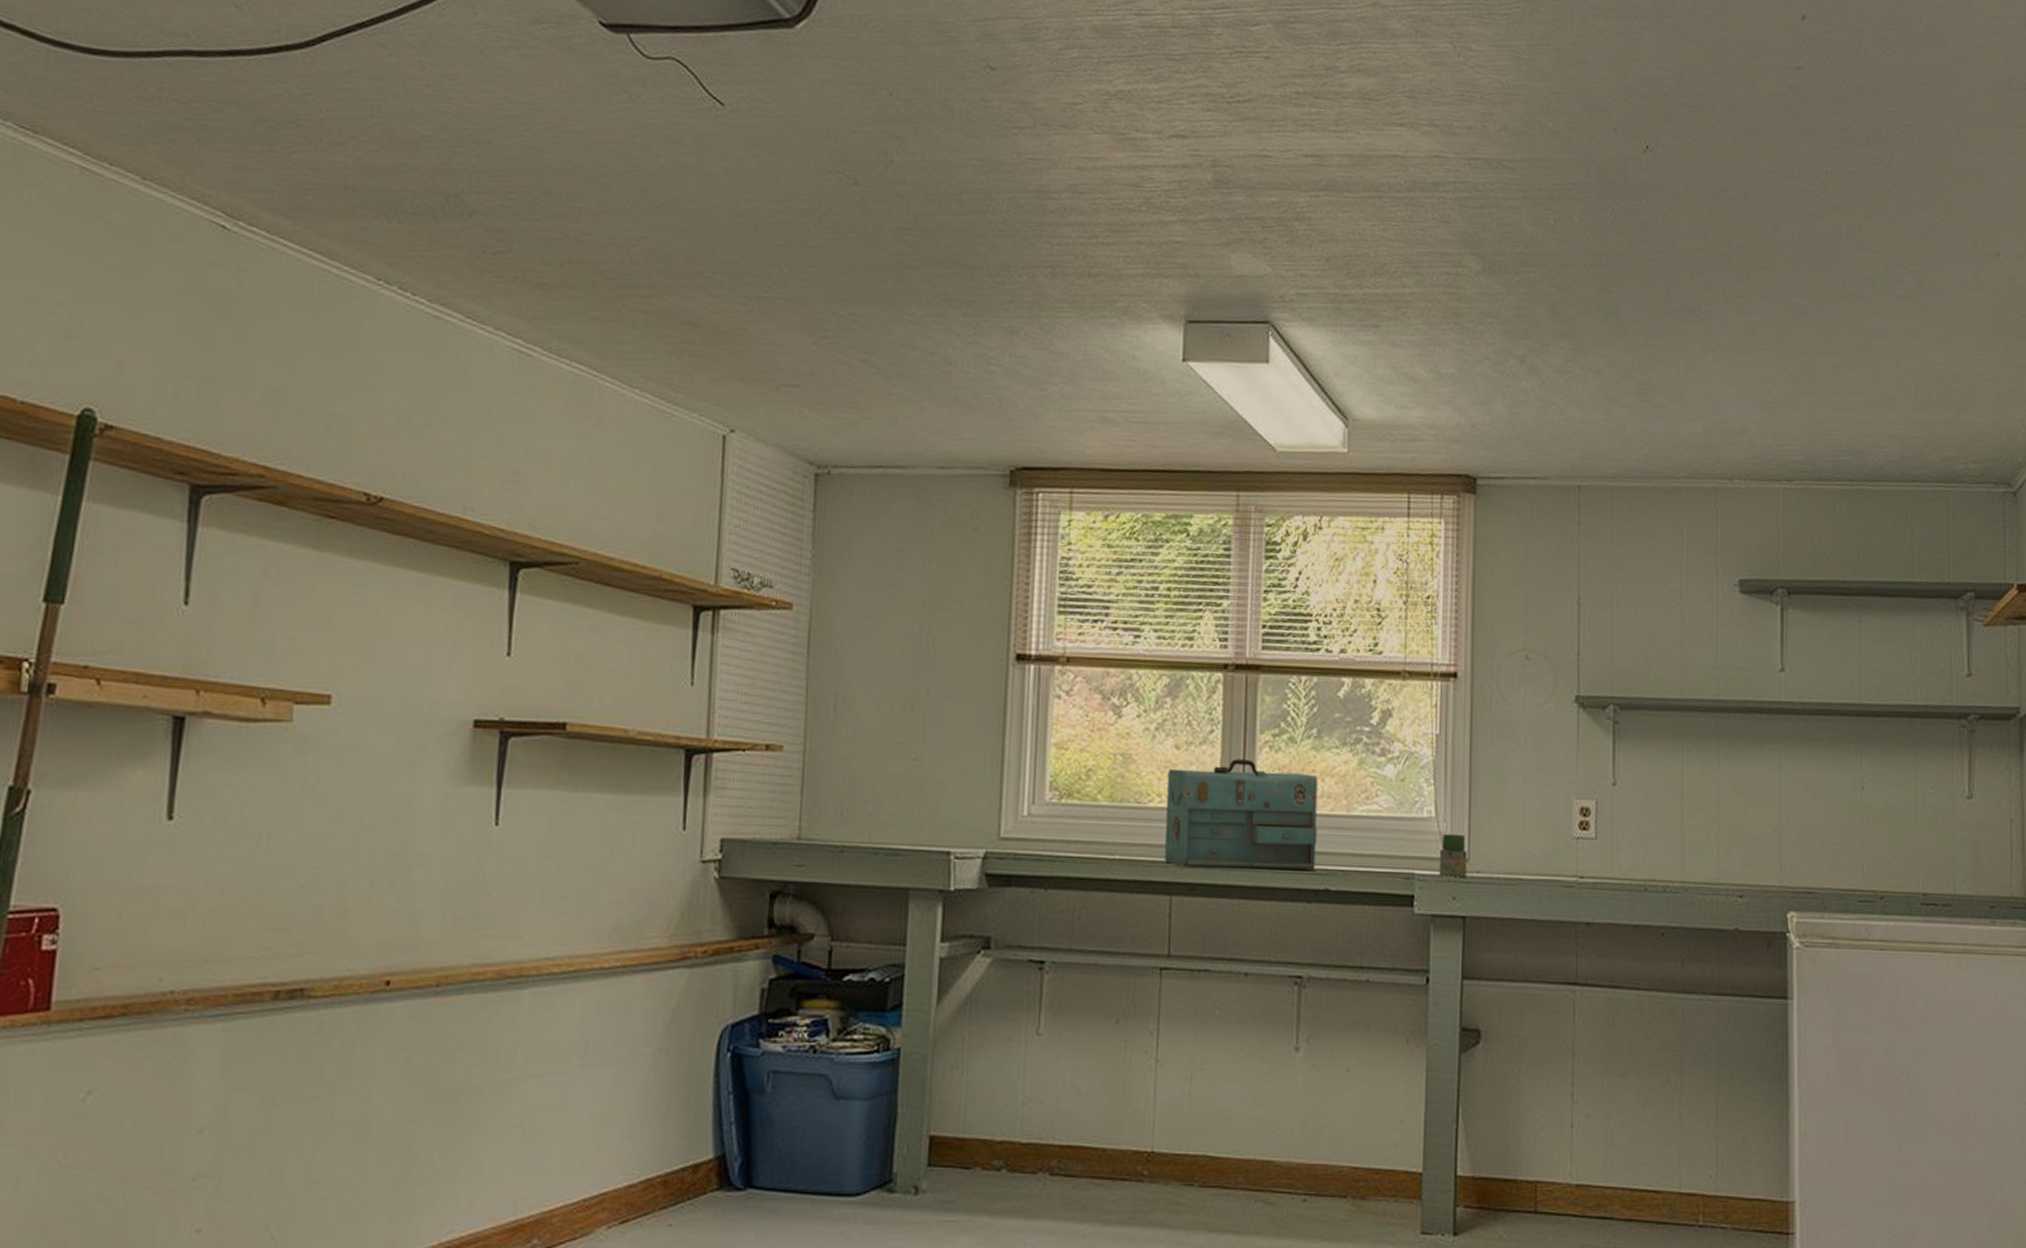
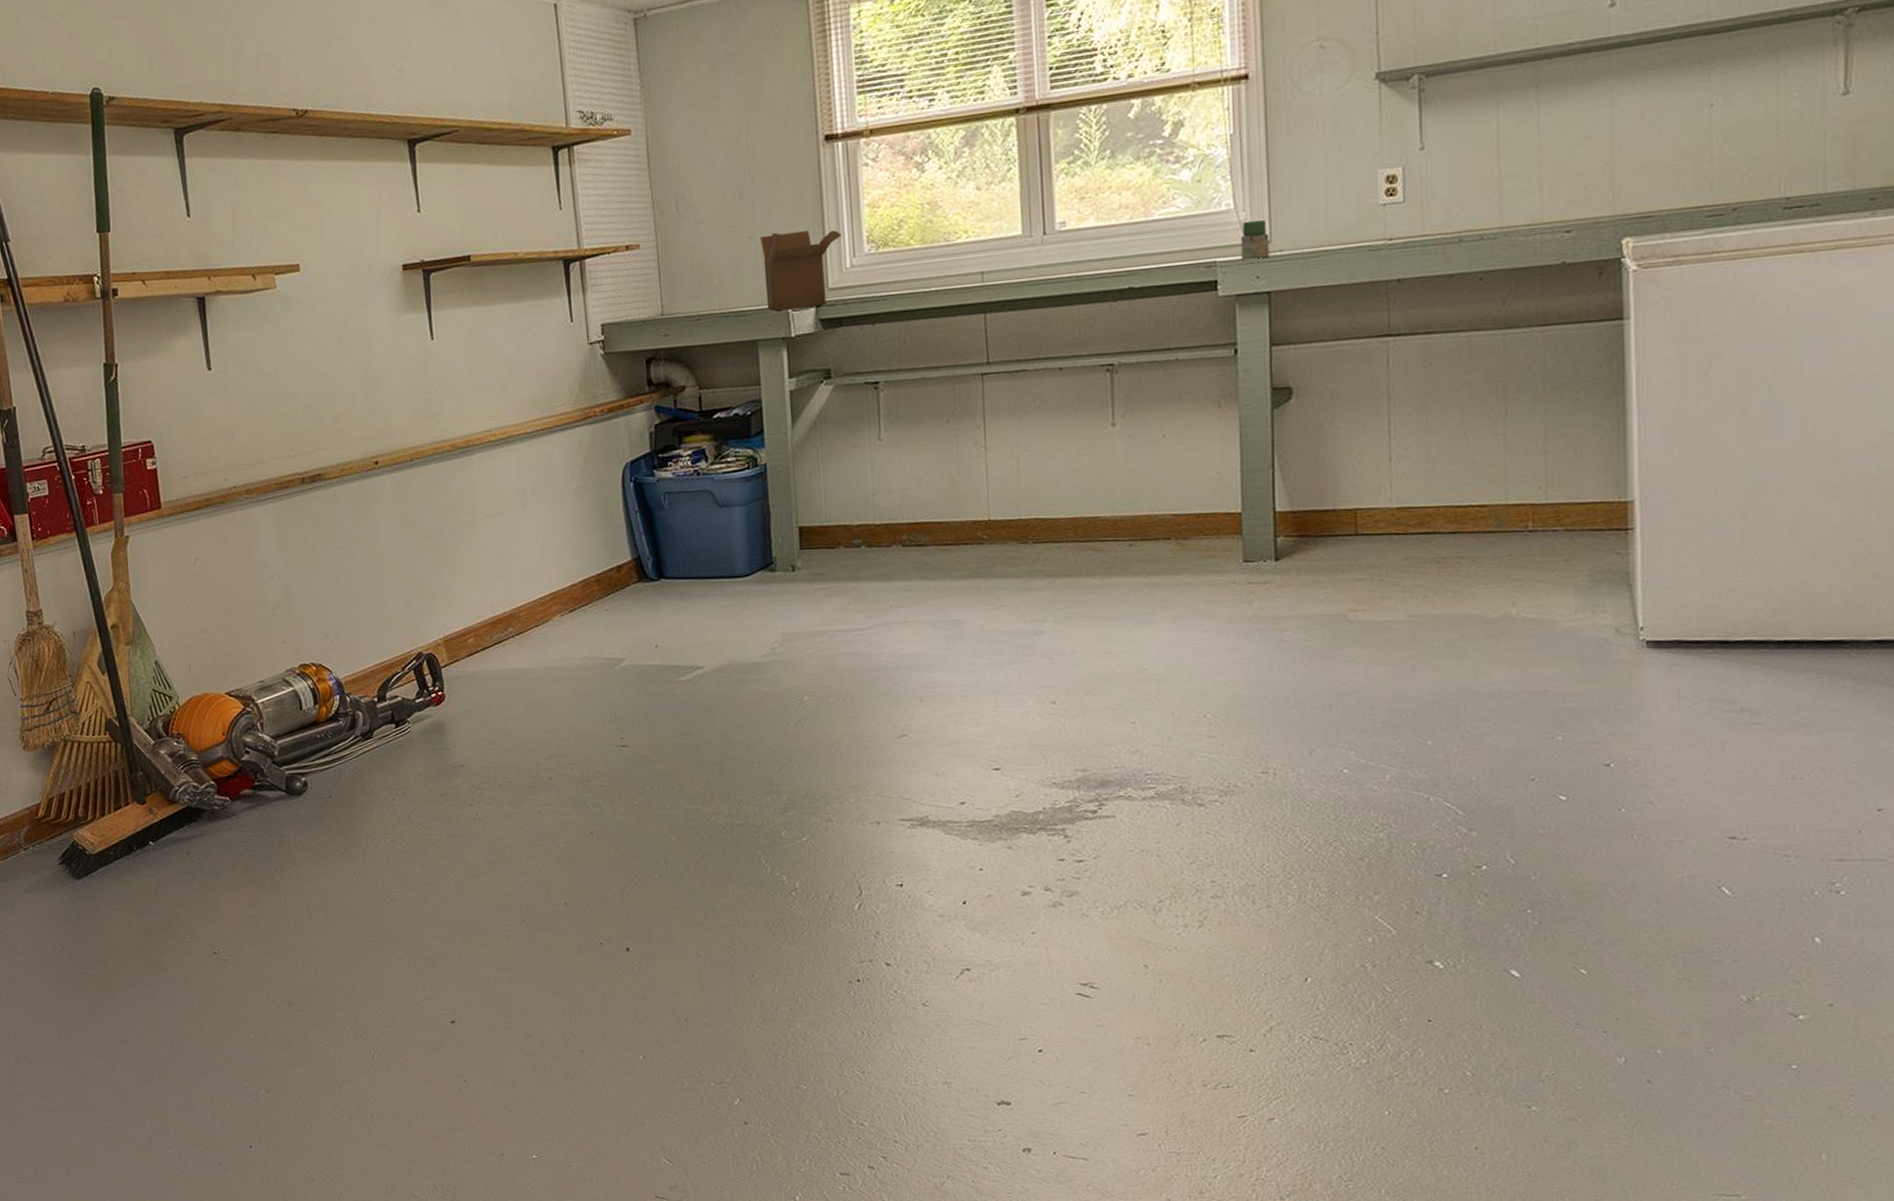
cardboard box: none [925,759,1022,858] -> present [760,230,841,311]
toolbox: present [1165,759,1318,872] -> none [972,188,1119,289]

